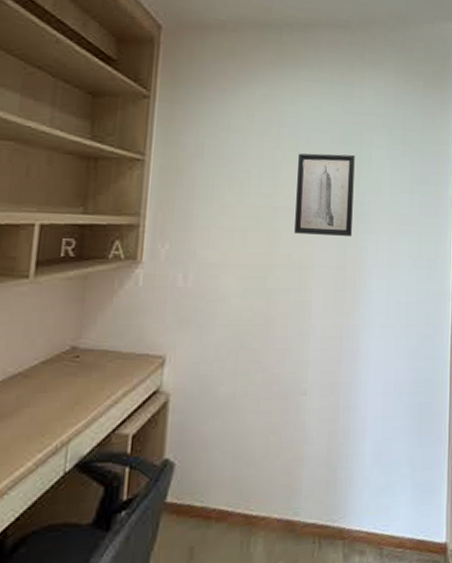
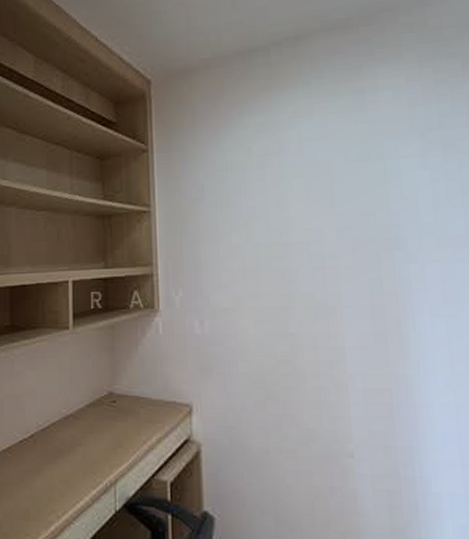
wall art: present [294,153,355,236] -> none [305,172,387,270]

